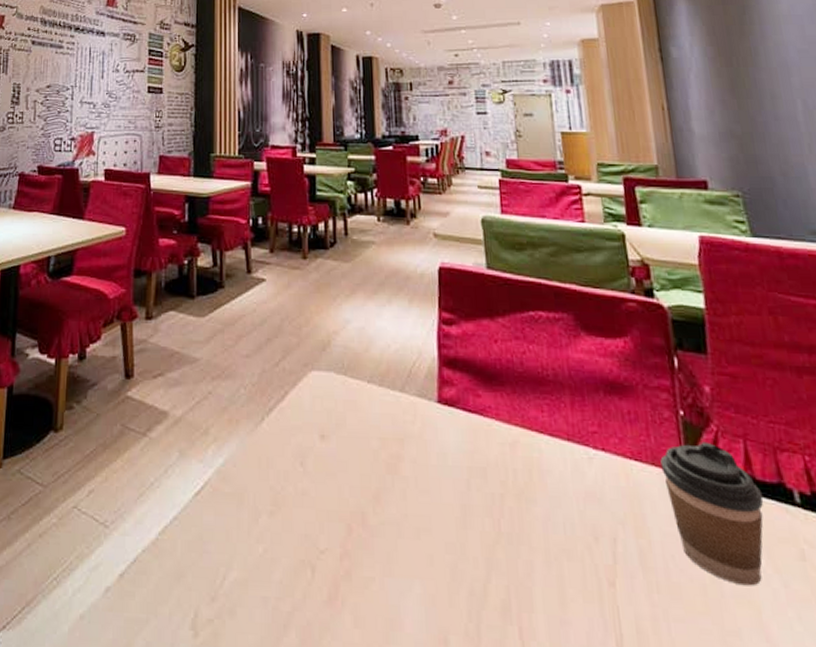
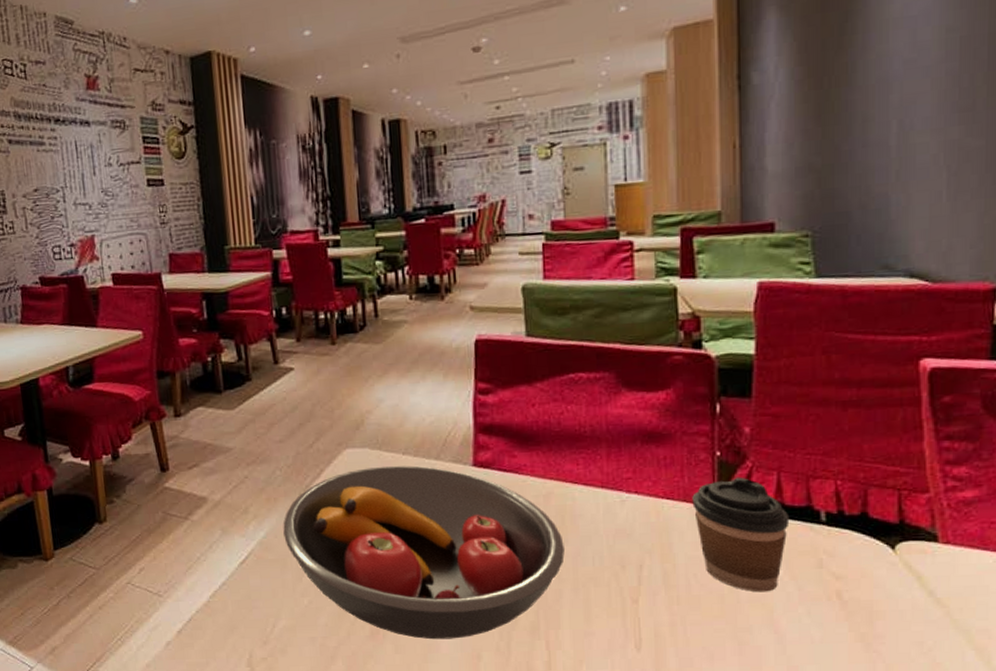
fruit bowl: none [243,393,534,615] -> present [283,465,565,640]

